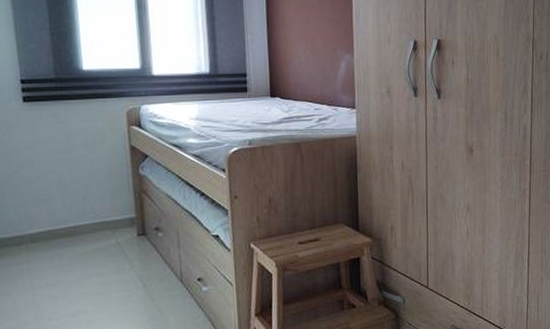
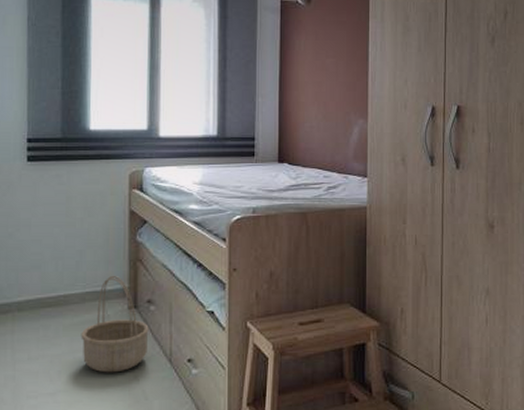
basket: none [94,206,159,294] -> present [80,275,149,373]

